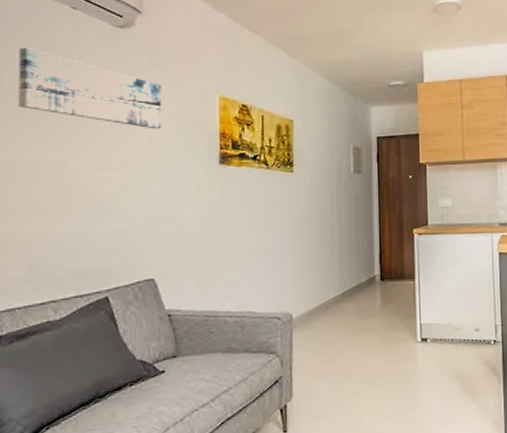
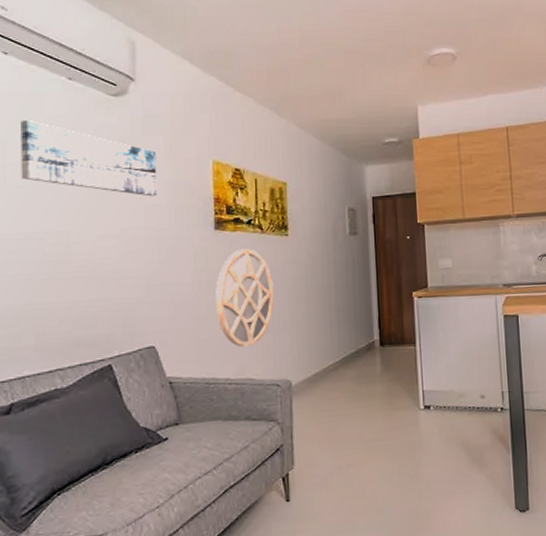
home mirror: none [218,184,277,281] -> present [215,249,274,348]

